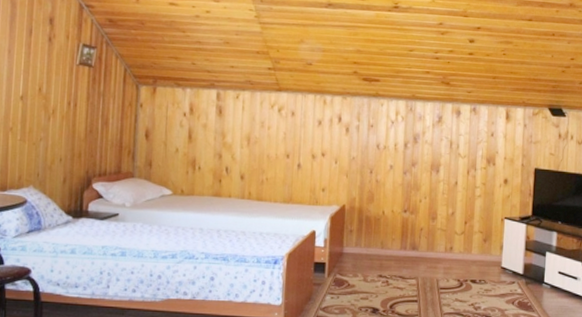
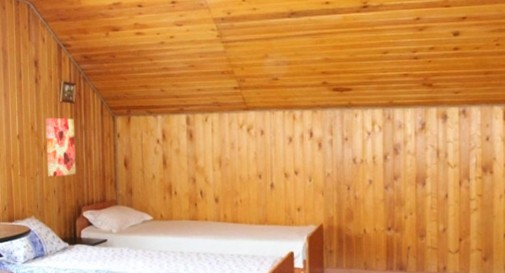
wall art: none [54,79,91,145] -> present [45,117,76,177]

